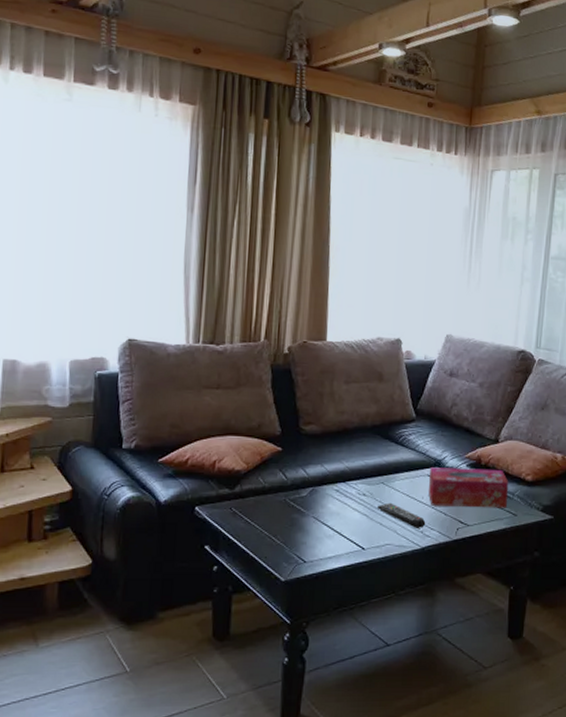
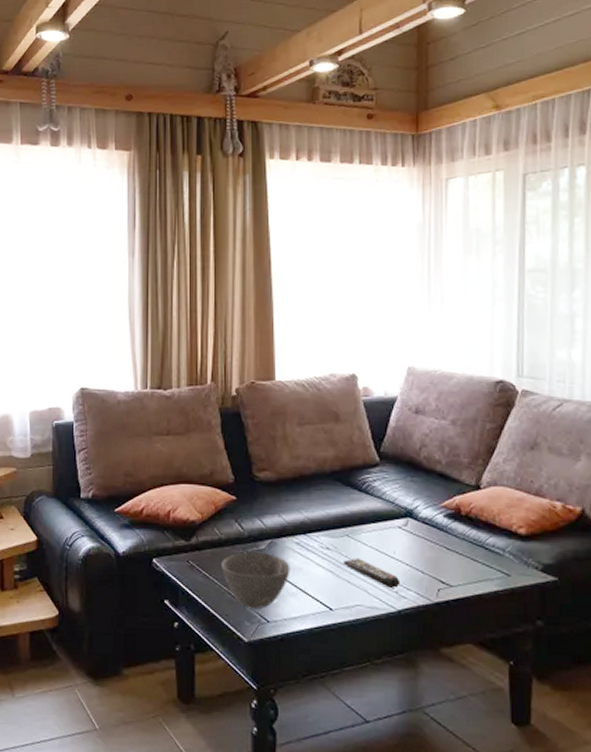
bowl: none [264,498,329,550] -> present [222,551,290,608]
tissue box: present [429,467,509,508] -> none [401,518,498,567]

